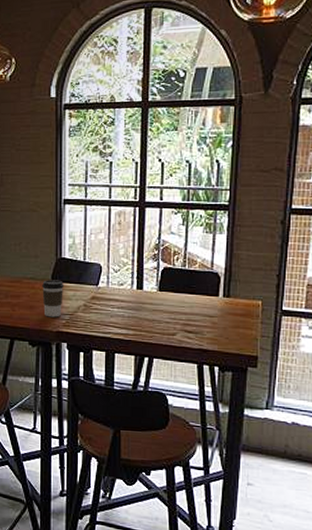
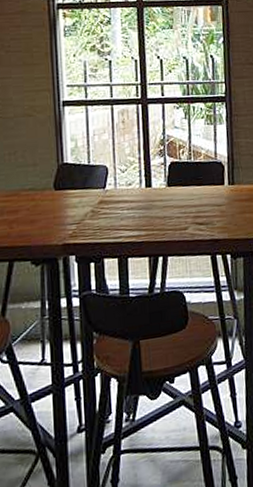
coffee cup: present [42,280,63,317] -> none [43,187,68,230]

